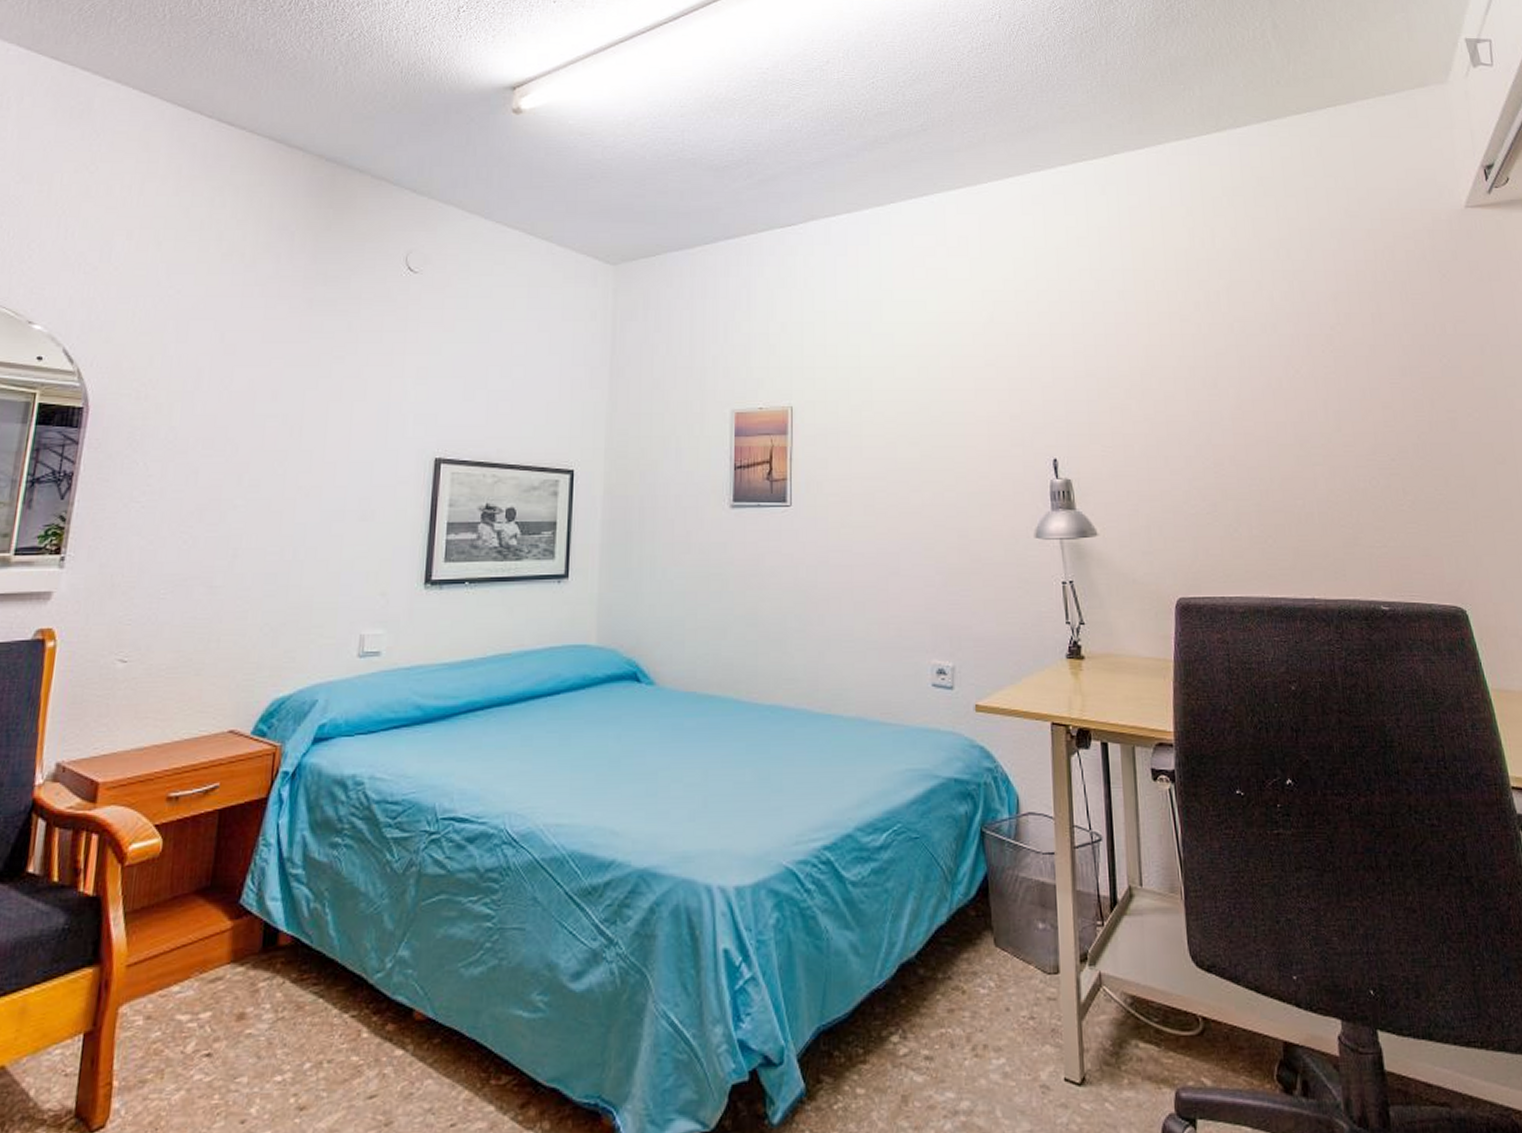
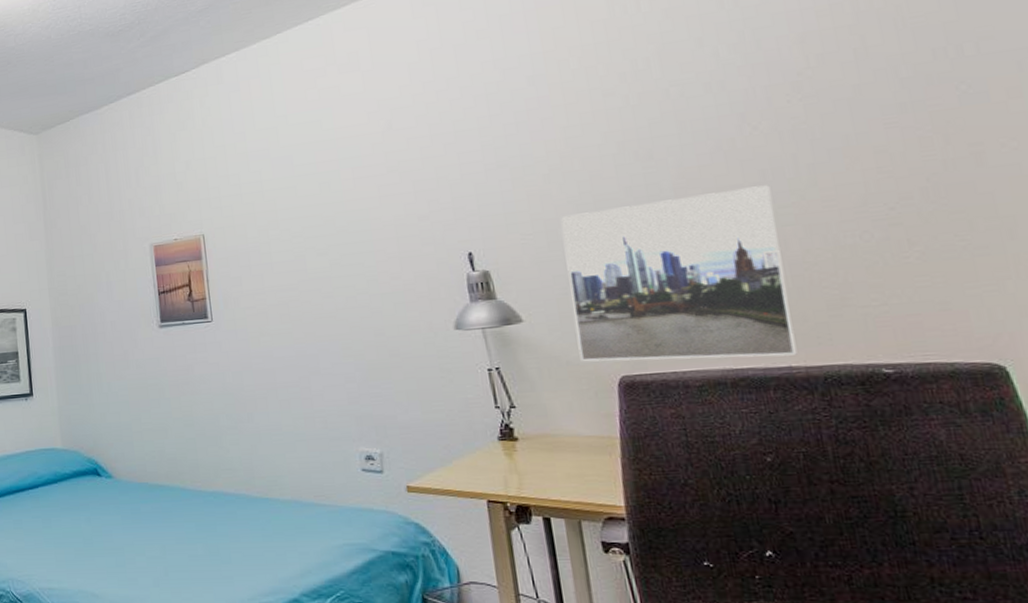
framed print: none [1137,425,1319,588] -> present [561,185,797,362]

